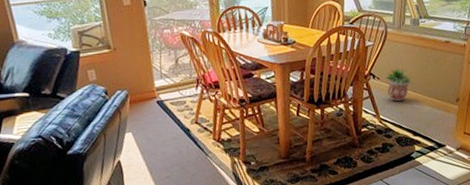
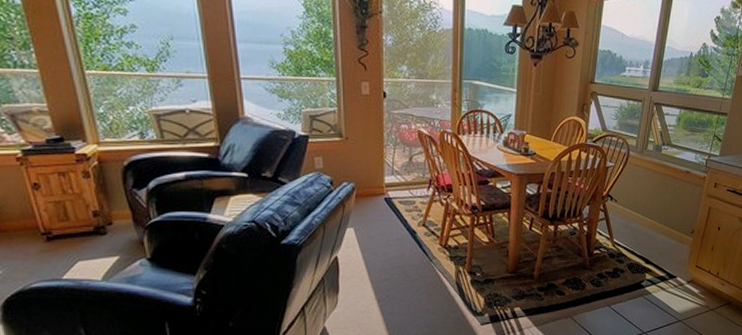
potted plant: present [385,68,413,101] -> none [622,192,650,226]

